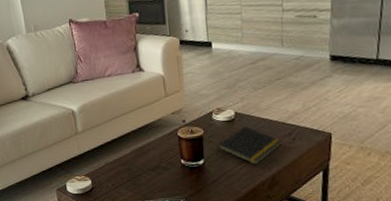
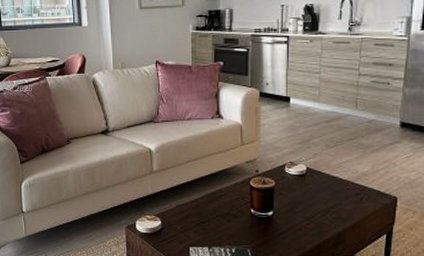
notepad: present [216,125,283,165] -> none [286,181,351,222]

